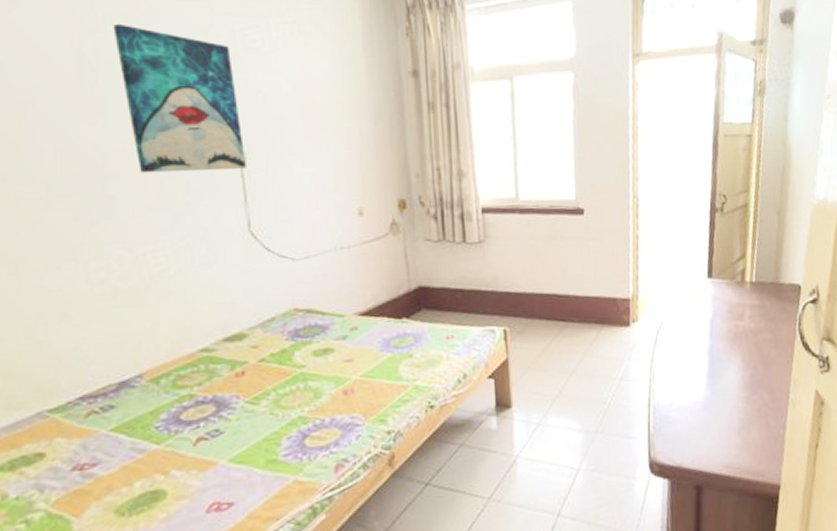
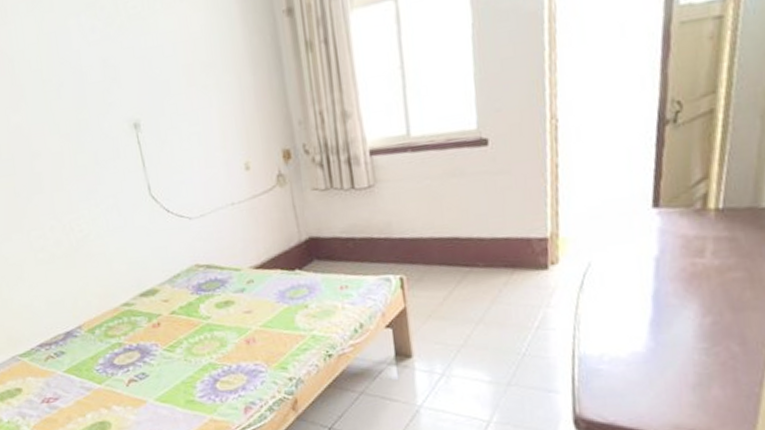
wall art: present [113,23,246,173] -> none [19,12,141,150]

